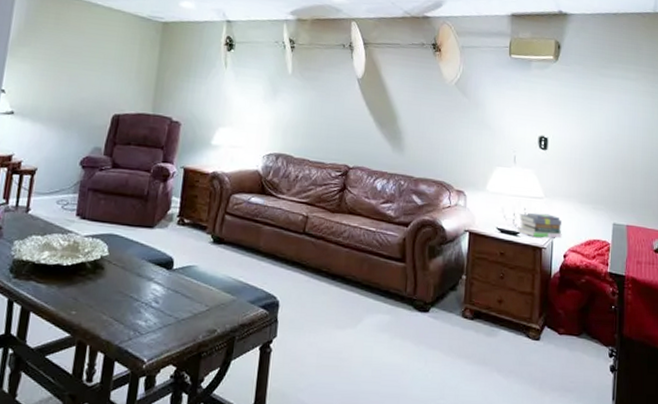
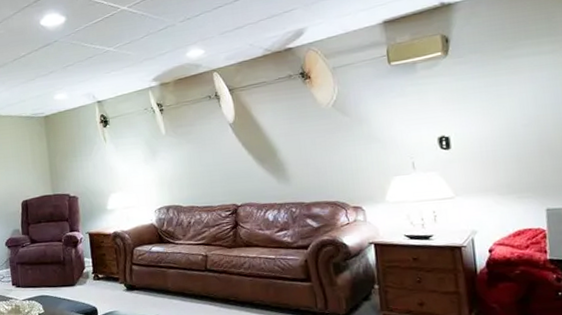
books: present [517,212,562,239] -> none [429,212,484,238]

